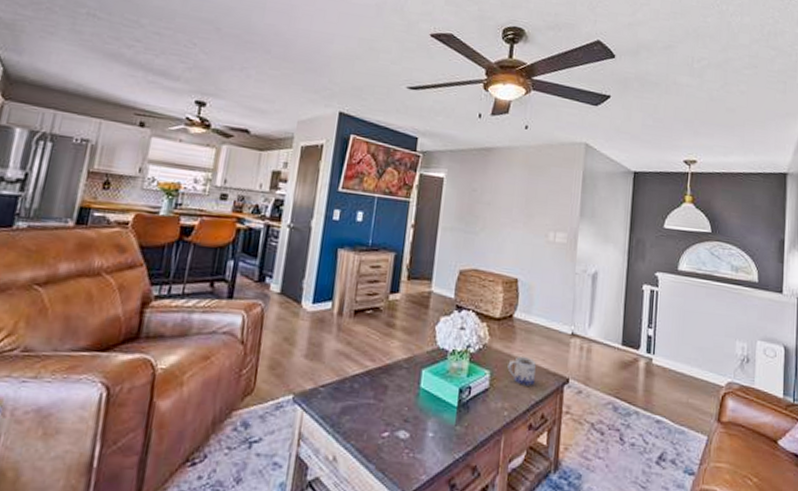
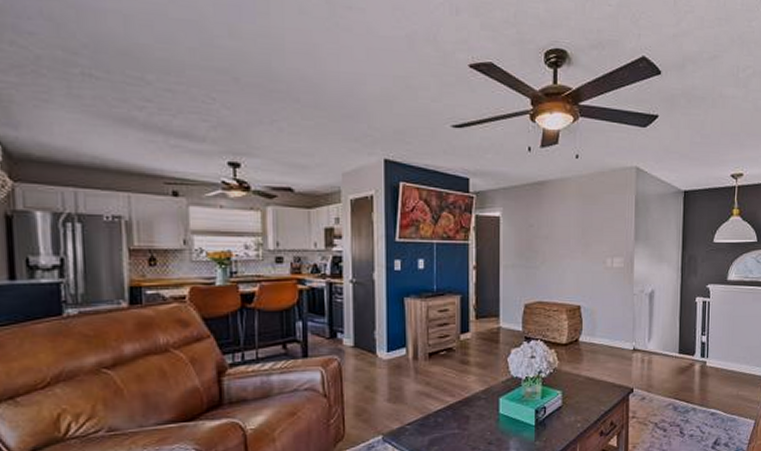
mug: present [507,356,536,386] -> none [577,374,603,400]

